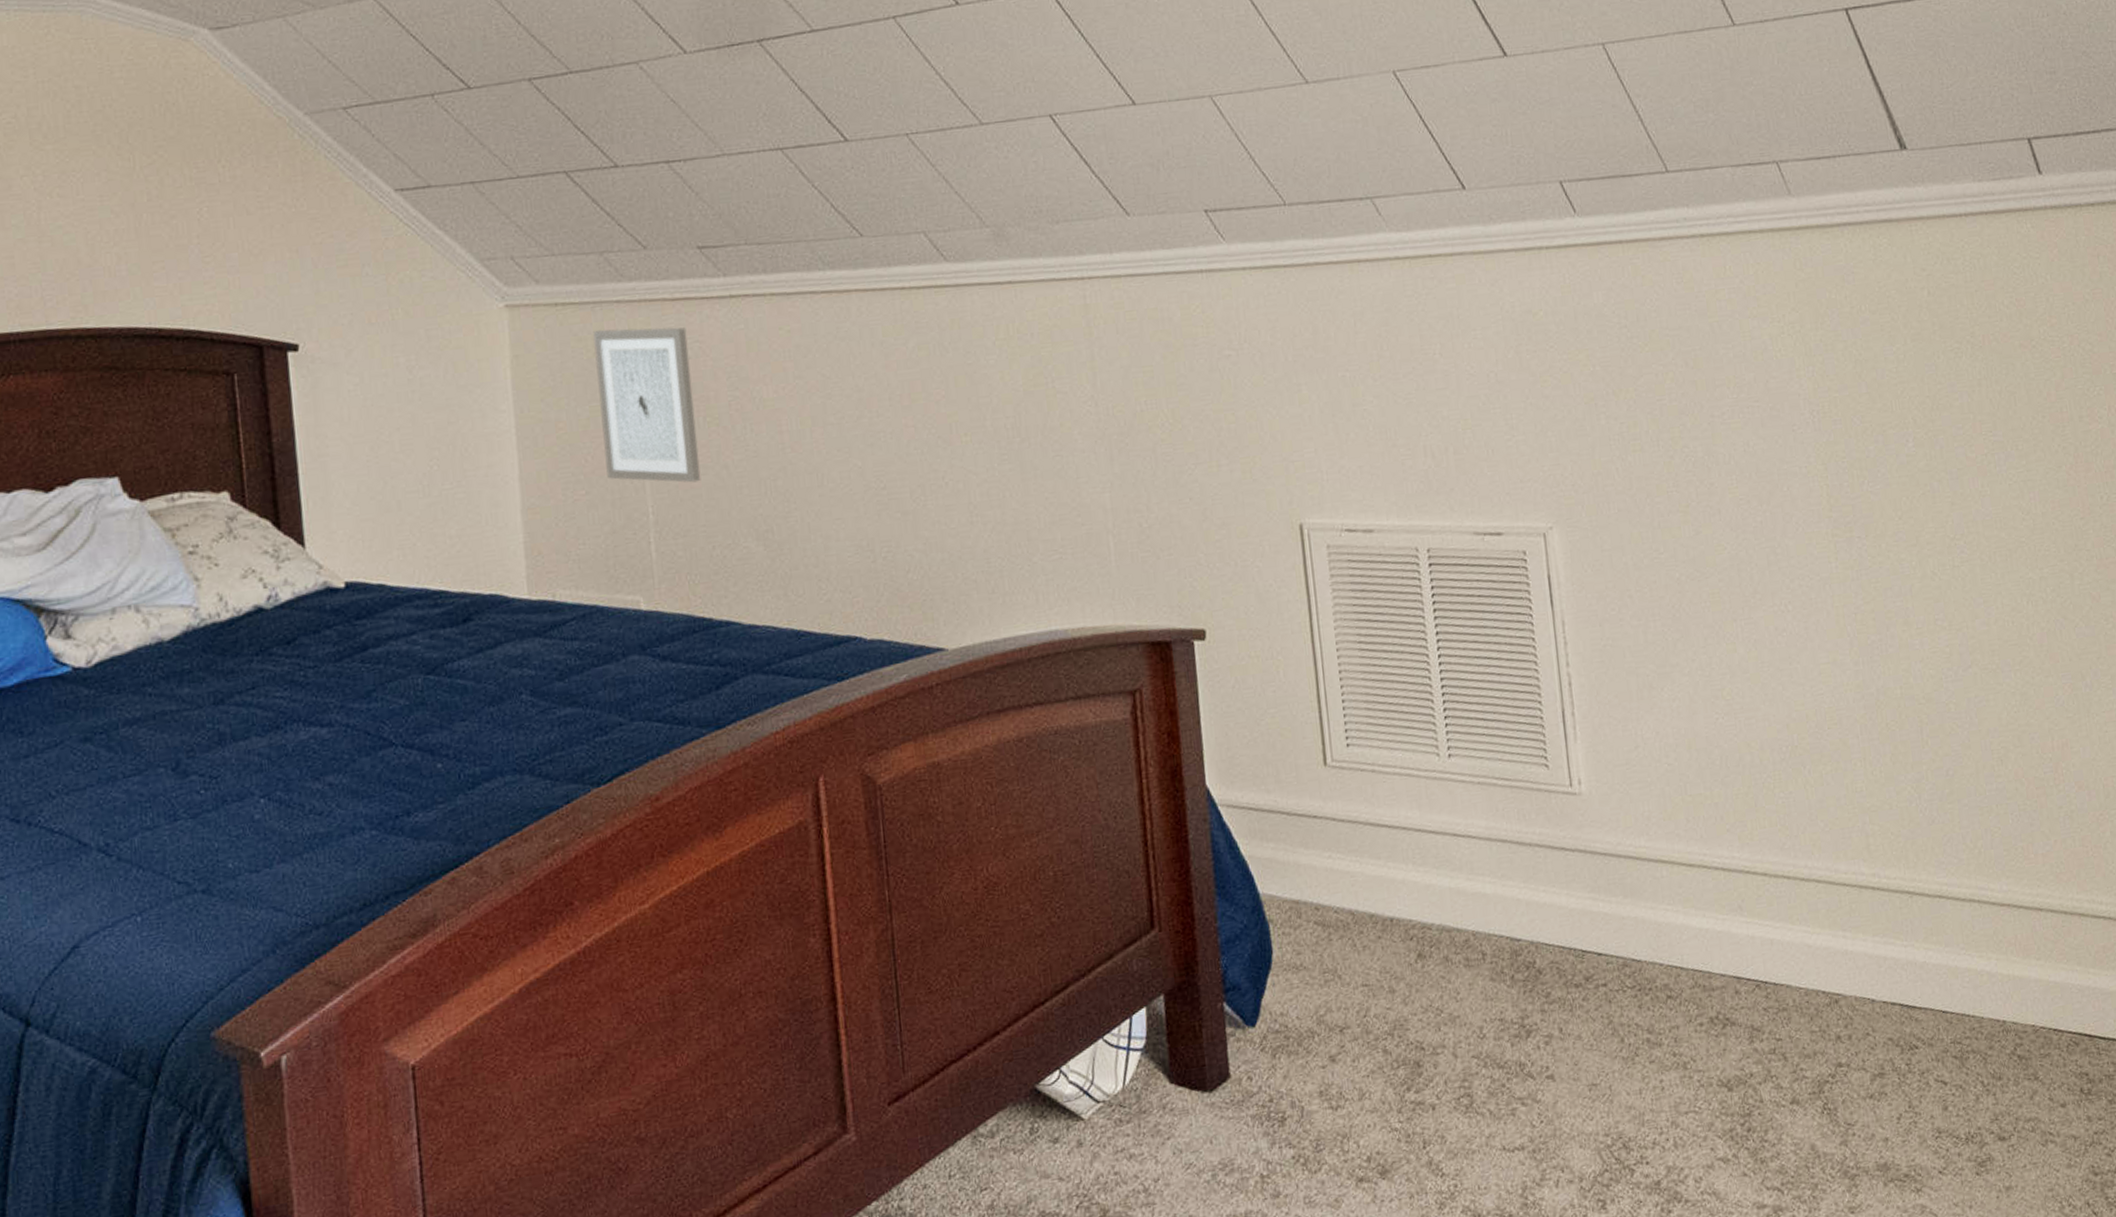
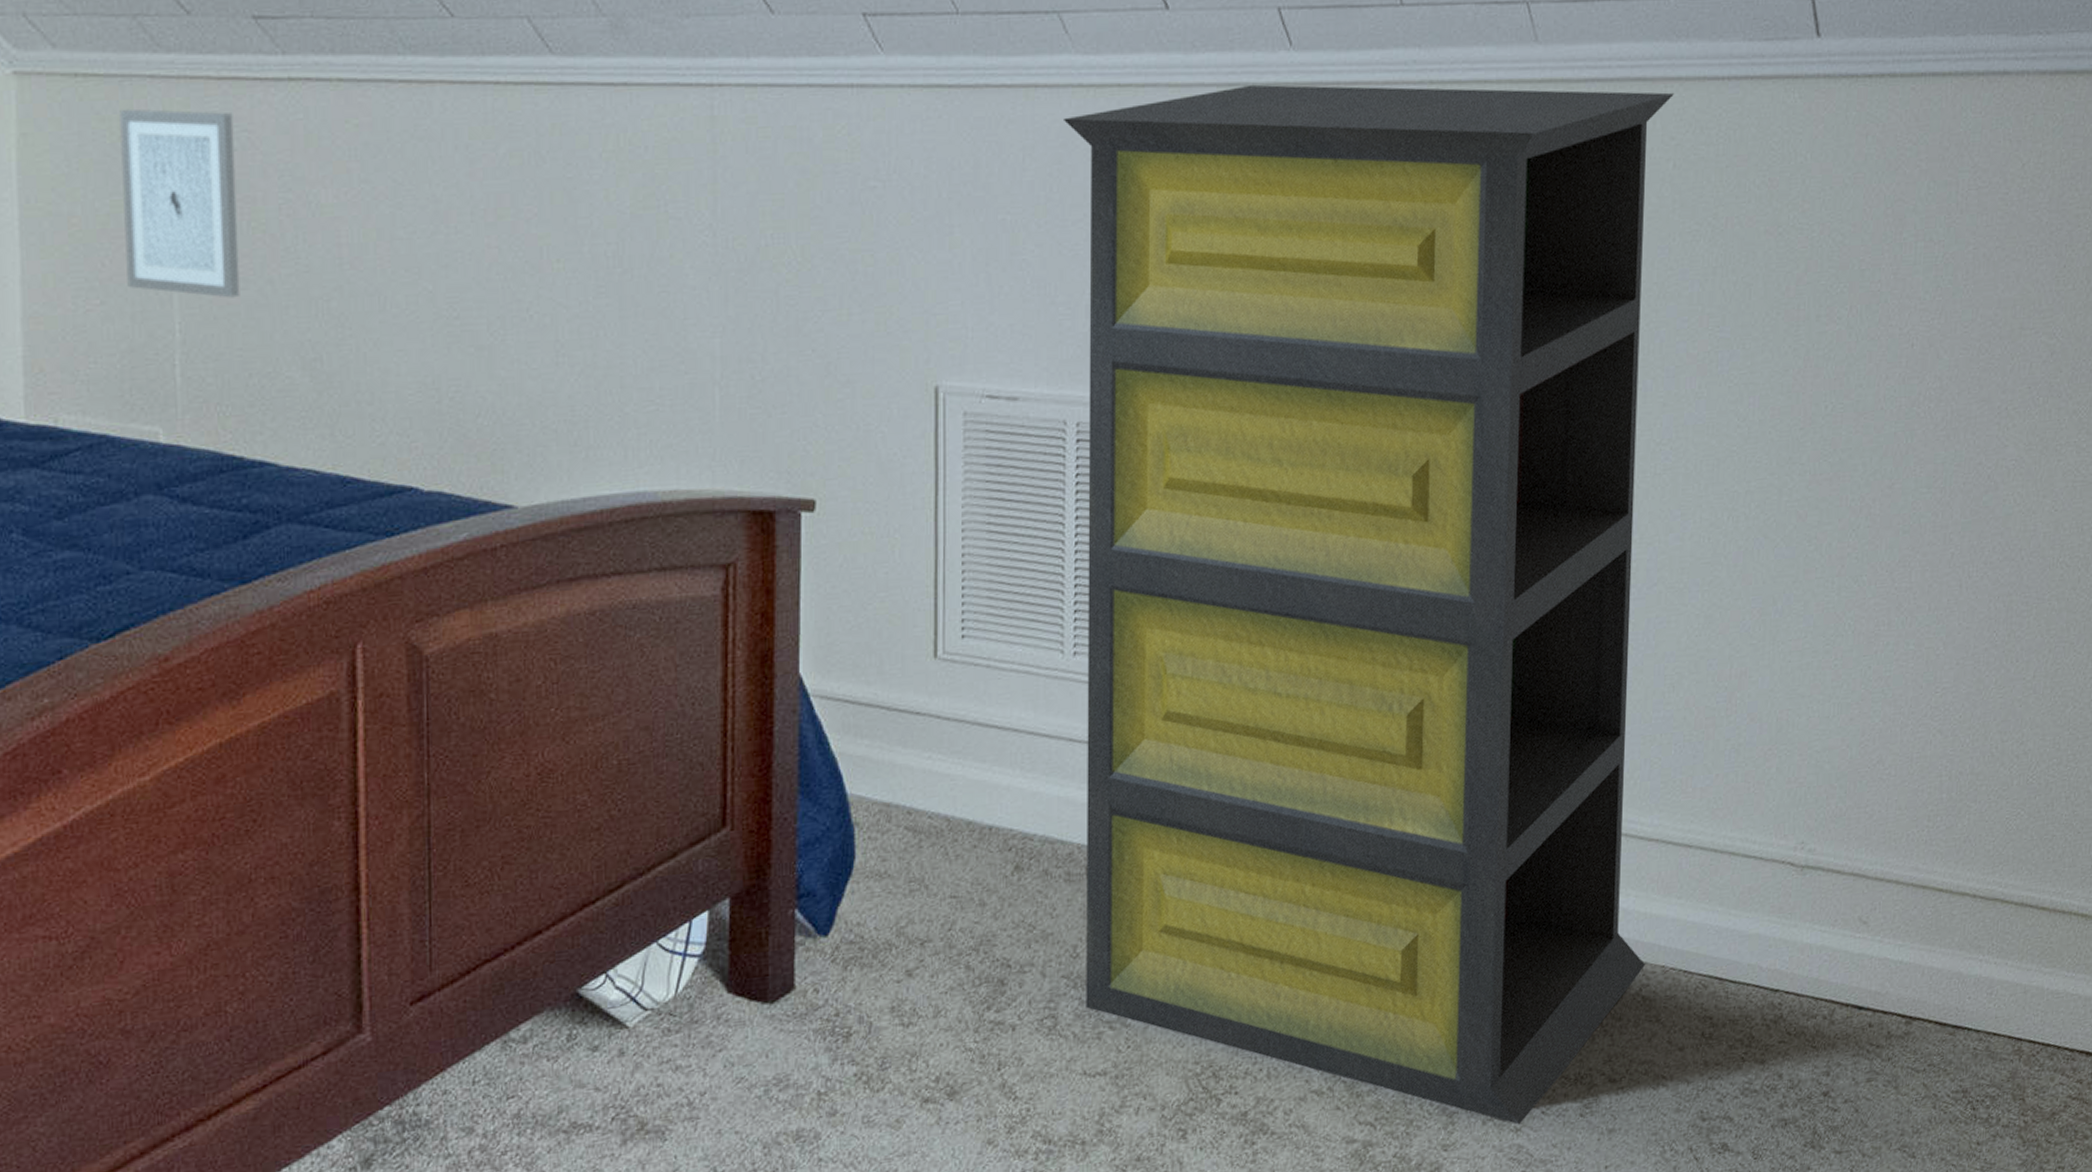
bookshelf: none [1386,230,2016,1185] -> present [1064,84,1674,1125]

